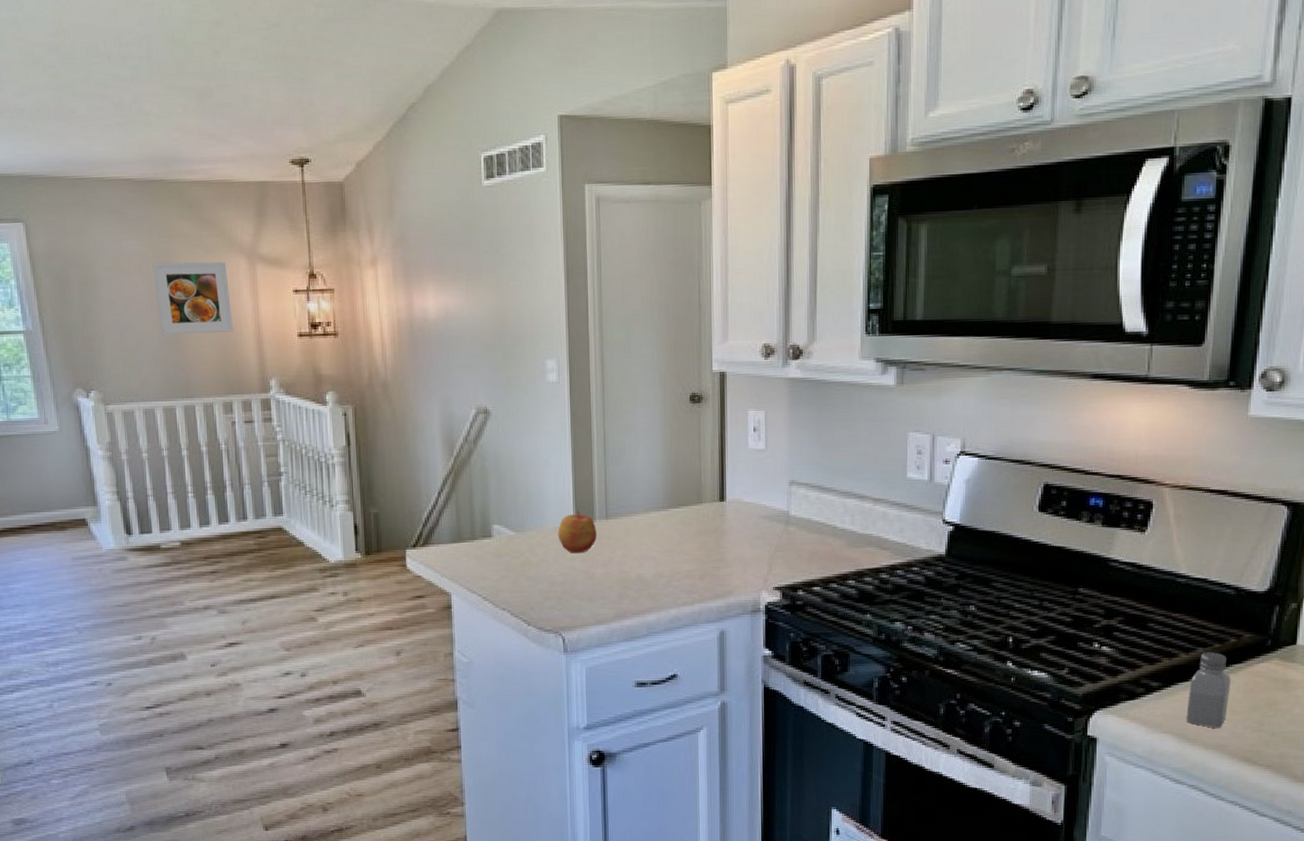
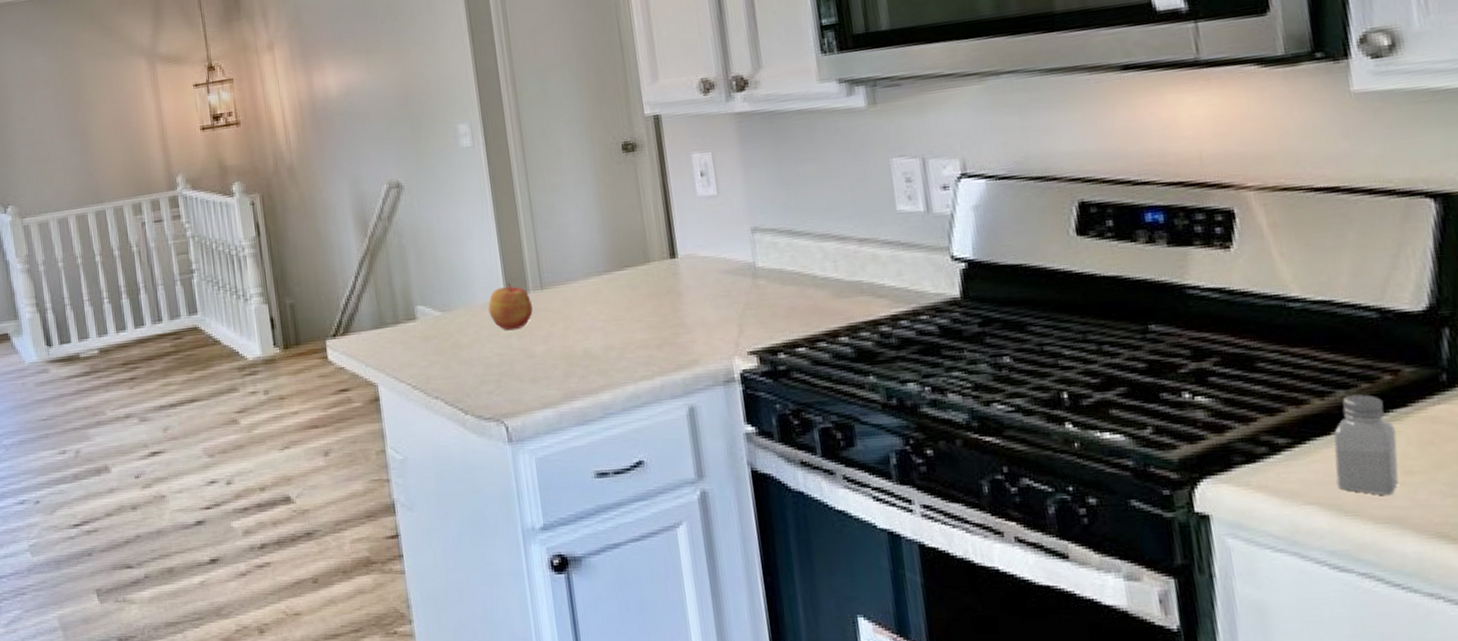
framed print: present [152,262,233,335] -> none [59,65,138,144]

